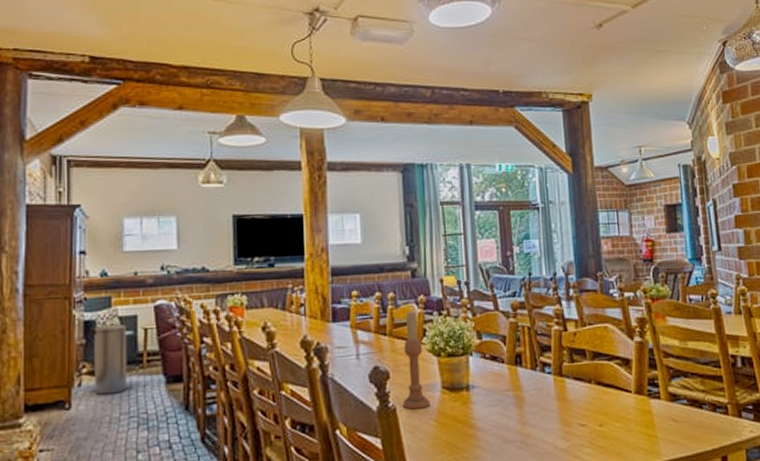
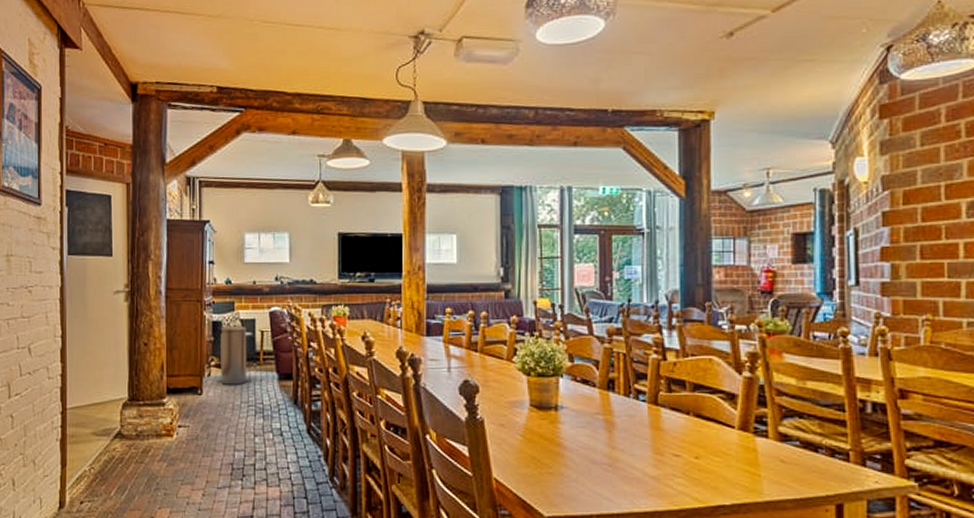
candlestick: present [402,311,431,410] -> none [490,331,518,423]

